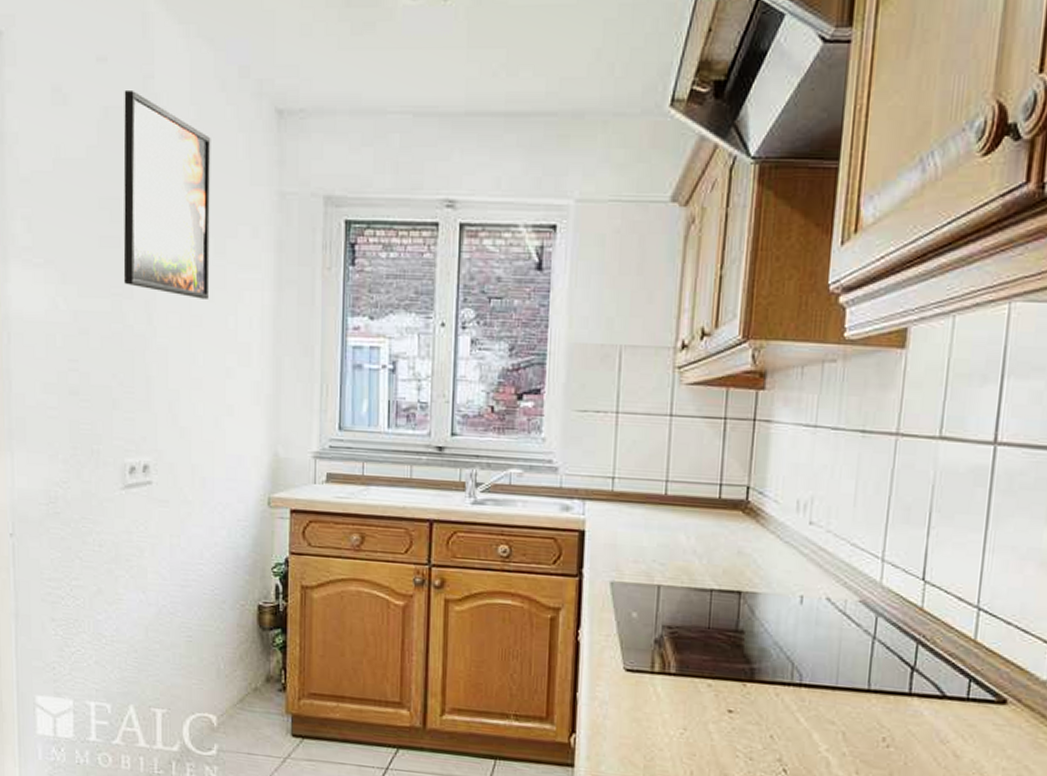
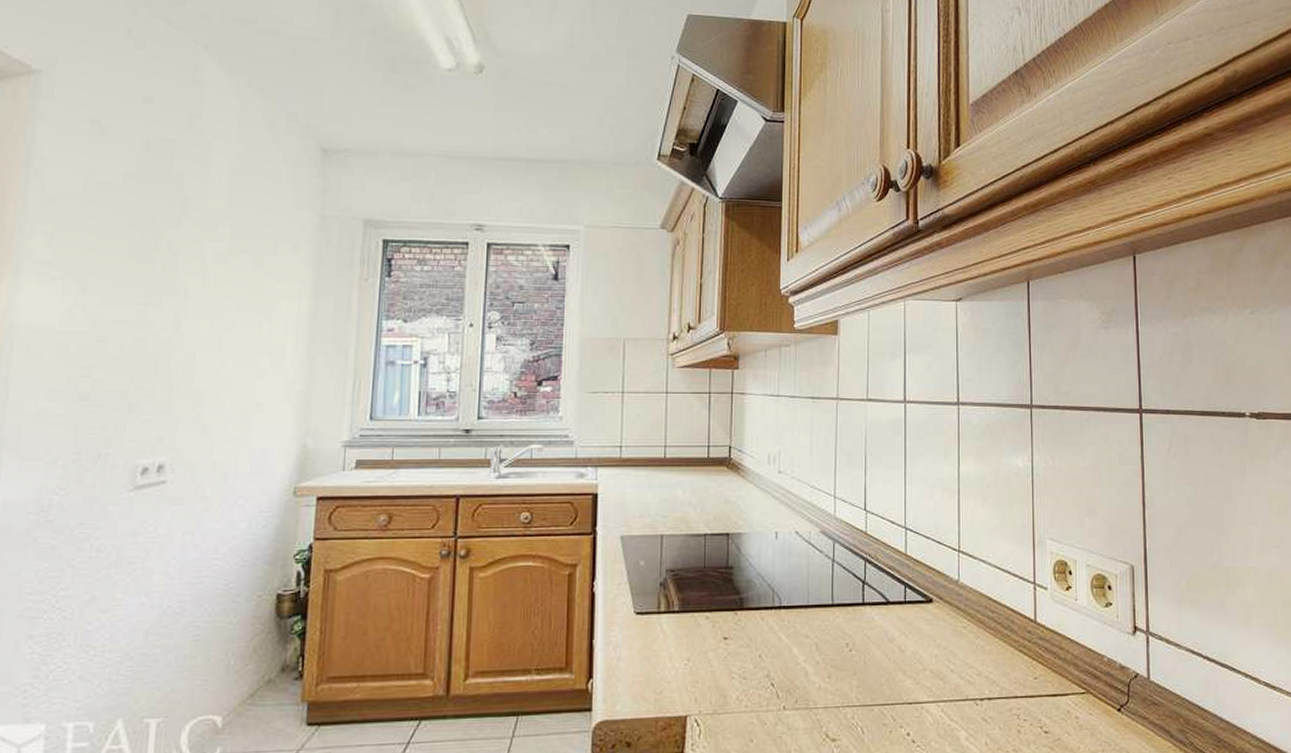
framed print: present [123,89,211,299] -> none [152,125,256,307]

